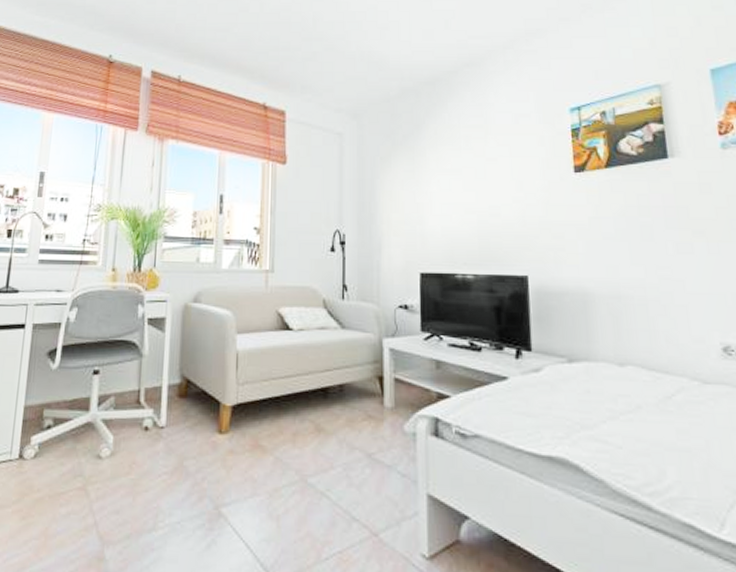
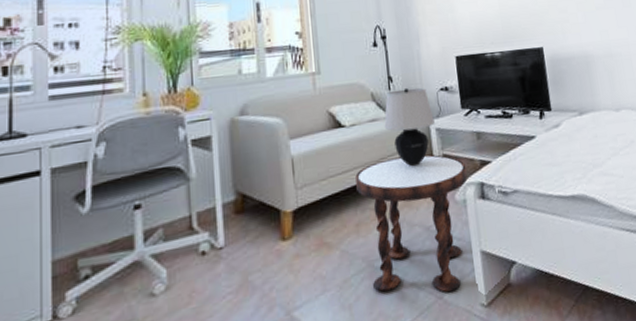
side table: none [298,371,420,532] -> present [355,154,468,292]
table lamp: none [333,299,389,384] -> present [384,87,435,166]

